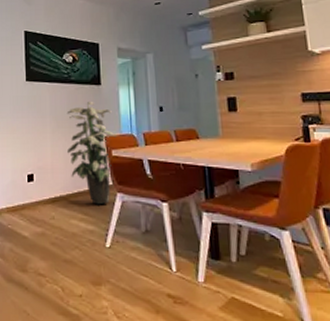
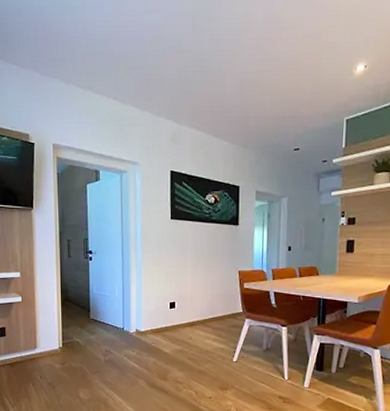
indoor plant: present [66,102,116,205] -> none [206,240,248,328]

